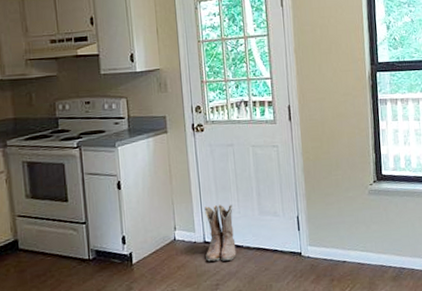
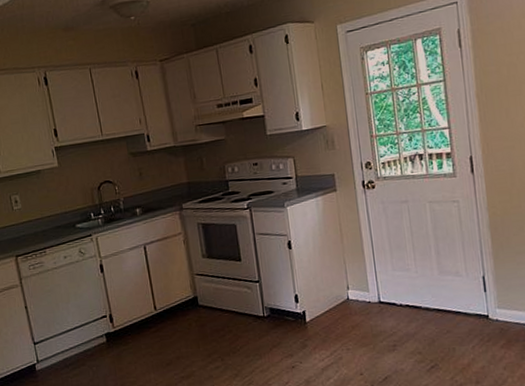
boots: present [204,205,237,262] -> none [378,264,415,322]

